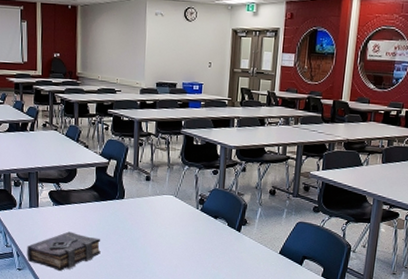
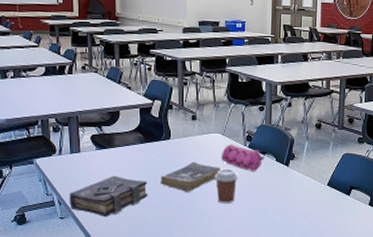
book: none [113,222,173,253] -> present [160,162,222,193]
coffee cup: none [165,230,189,266] -> present [214,168,238,204]
pencil case: none [172,206,217,236] -> present [221,144,265,172]

